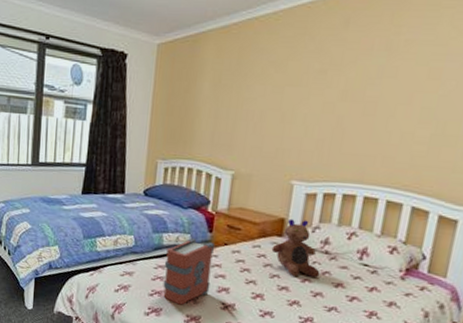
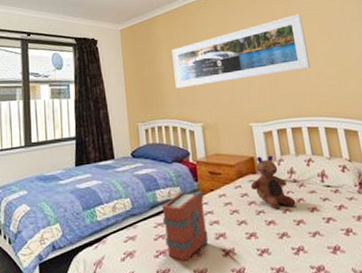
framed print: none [211,49,410,128] -> present [172,14,310,89]

